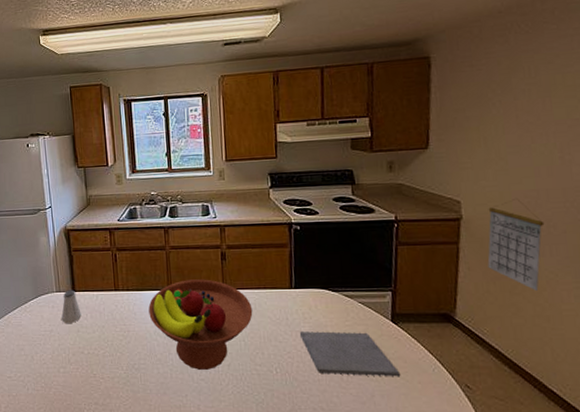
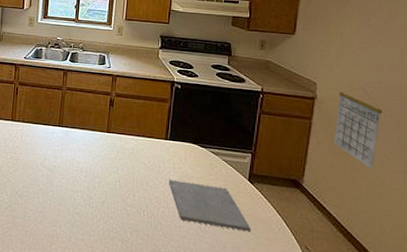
fruit bowl: present [148,279,253,370] -> none [38,119,131,205]

